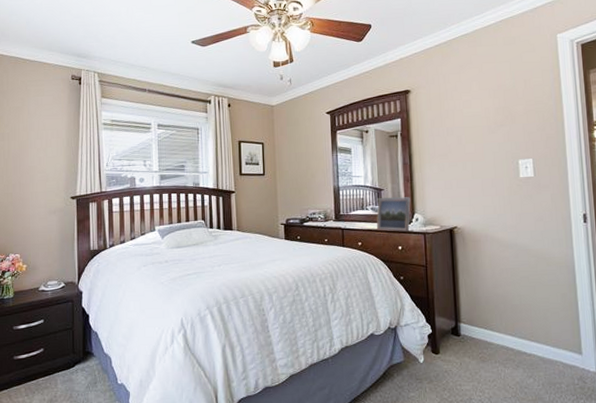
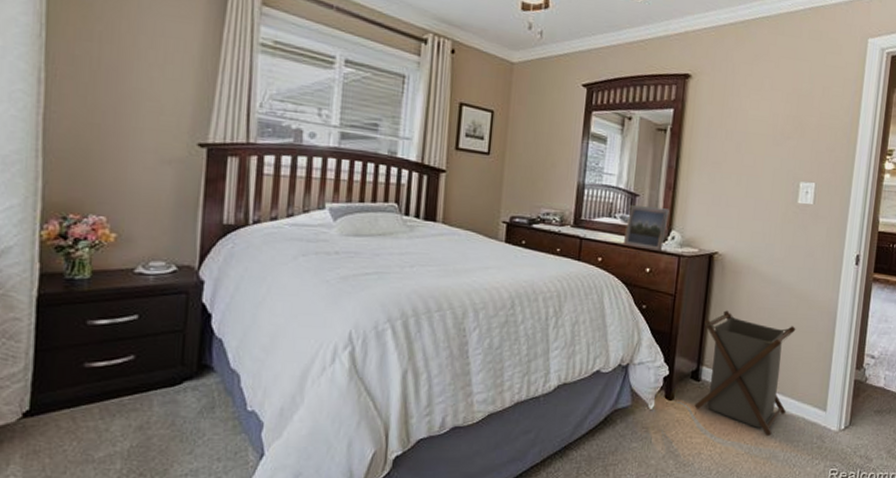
laundry basket: none [455,274,543,380] -> present [694,310,796,436]

